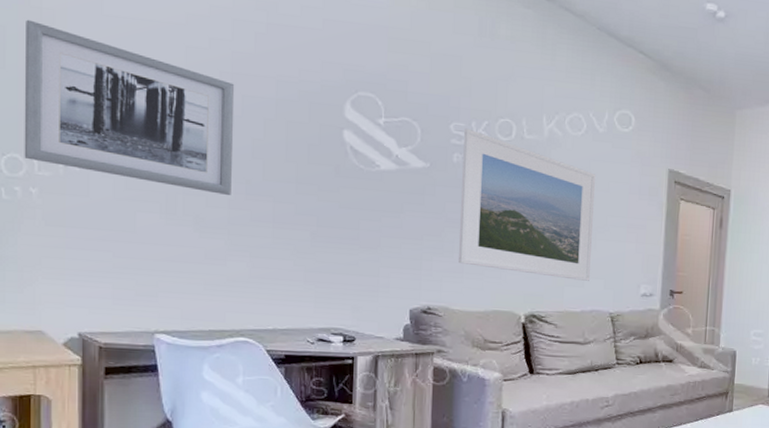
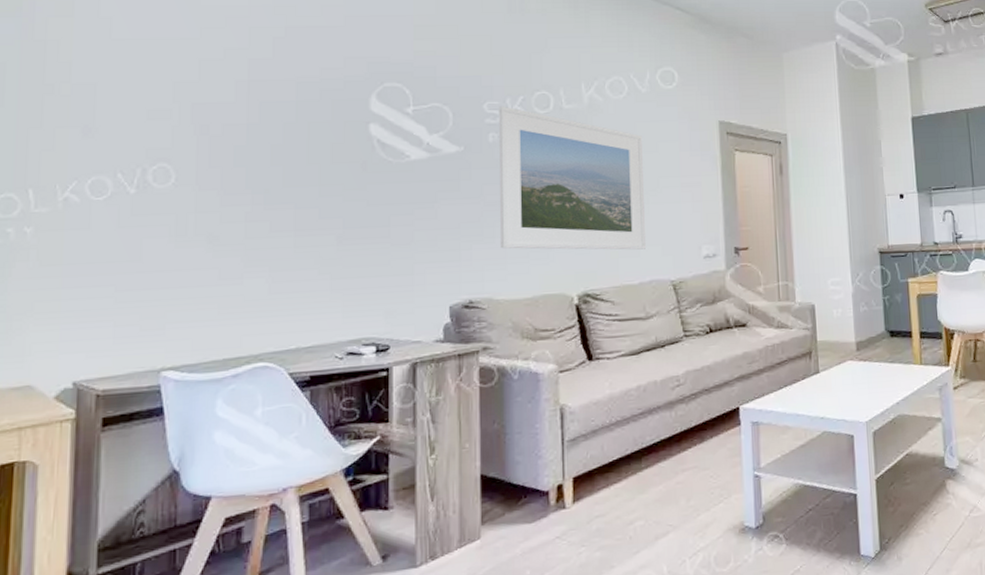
wall art: present [24,19,235,195] -> none [19,53,252,208]

